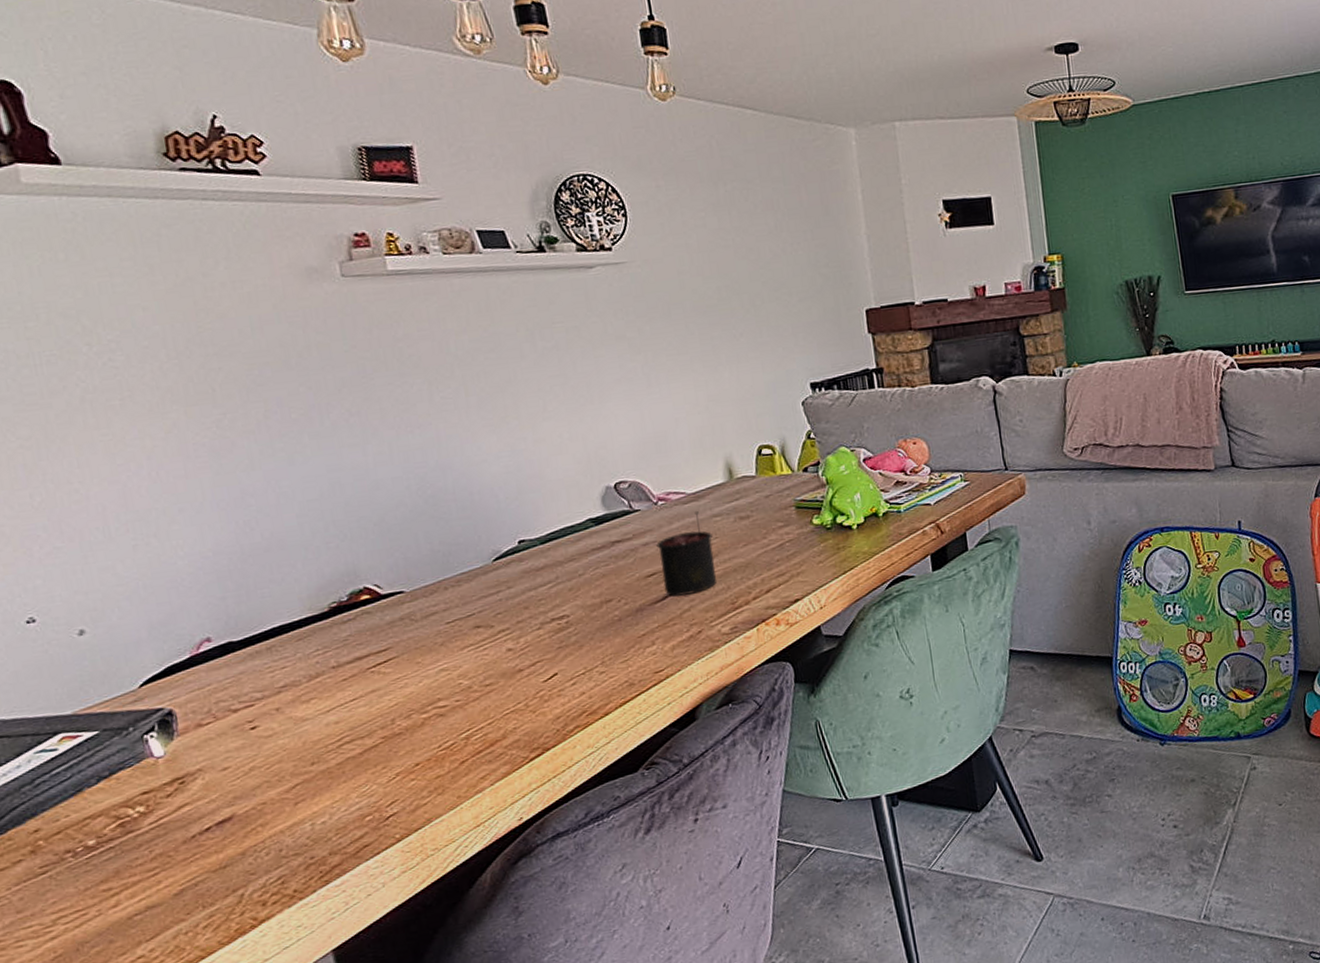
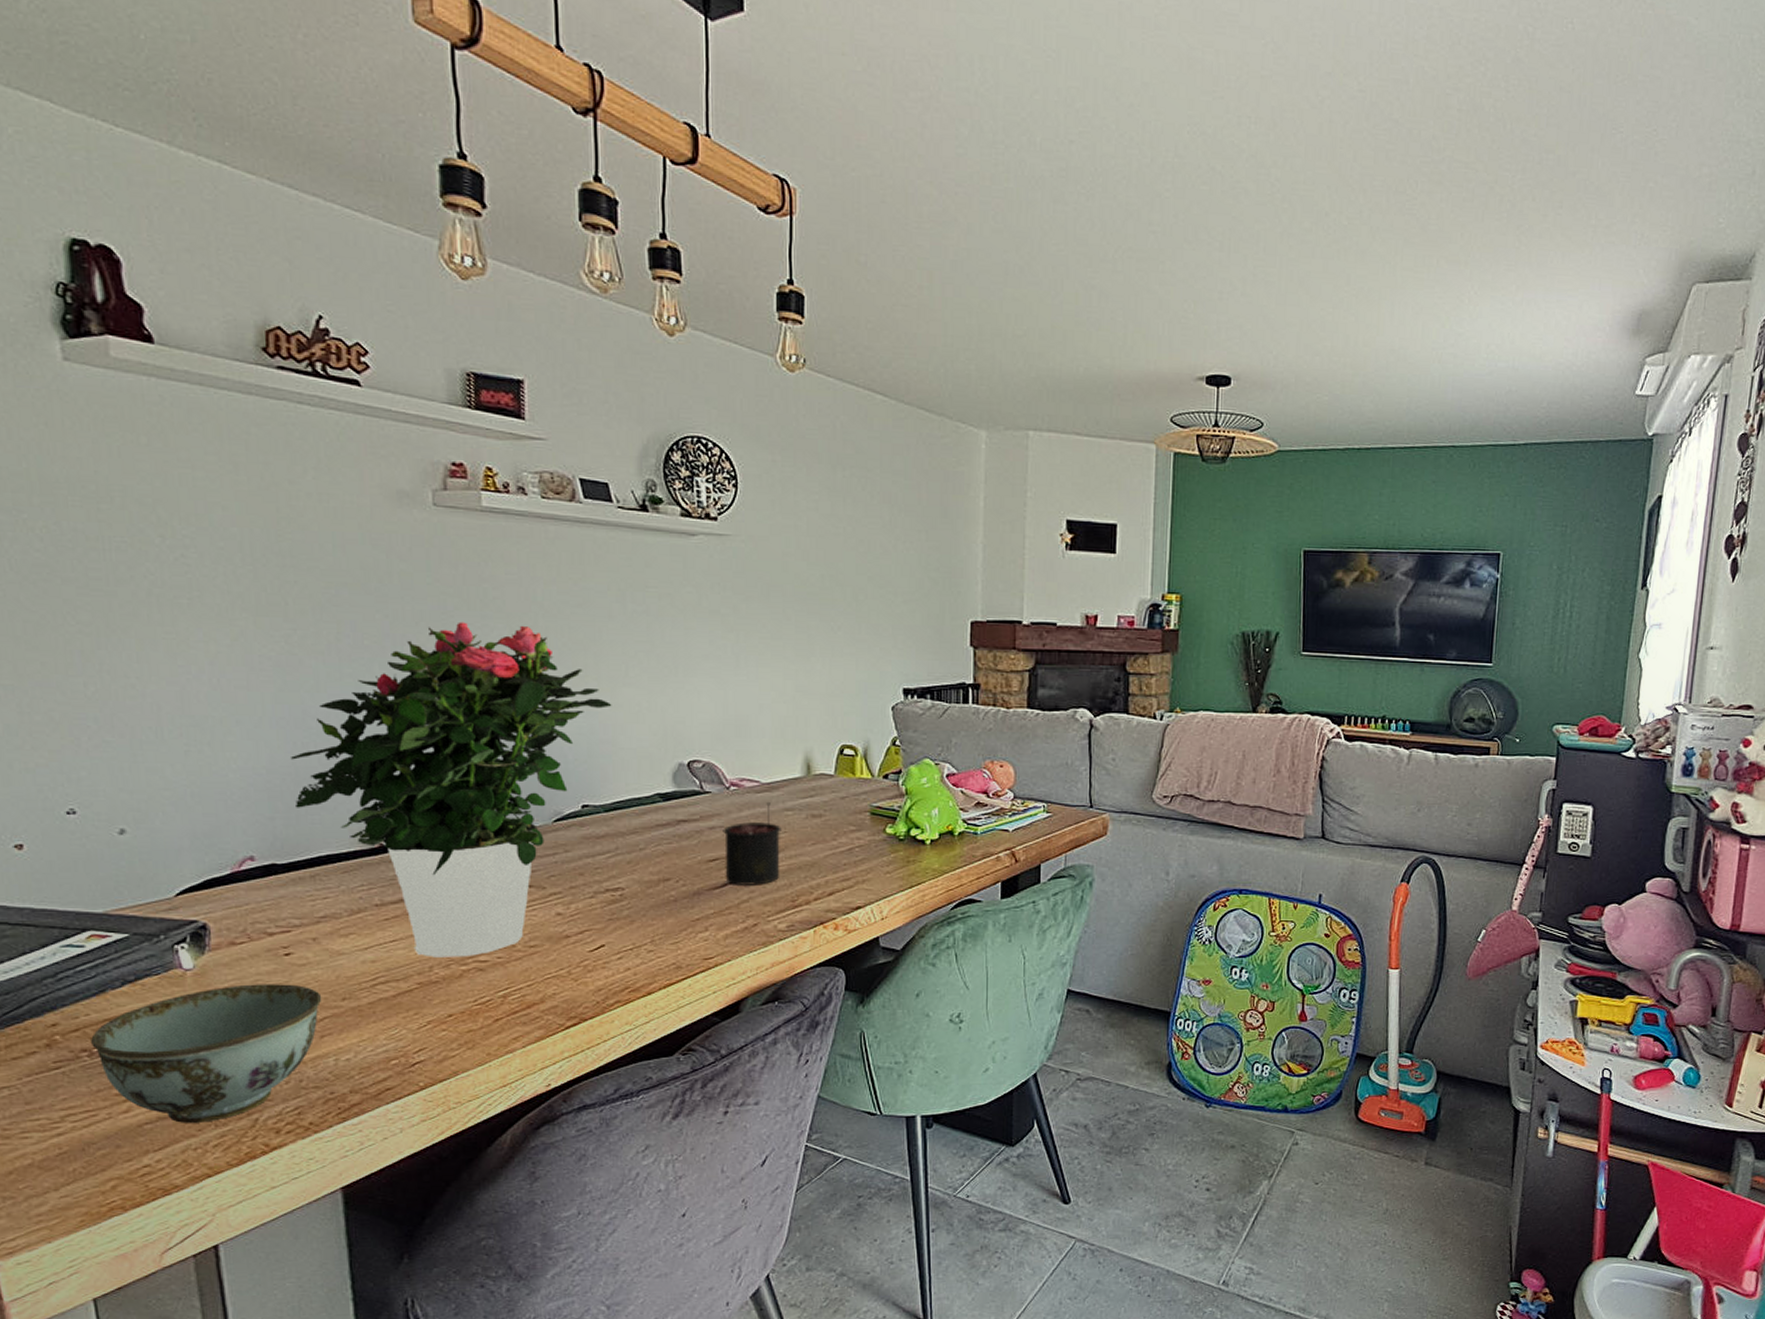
bowl: none [72,756,292,910] -> present [90,984,322,1123]
potted flower: none [233,377,535,711] -> present [290,622,612,957]

